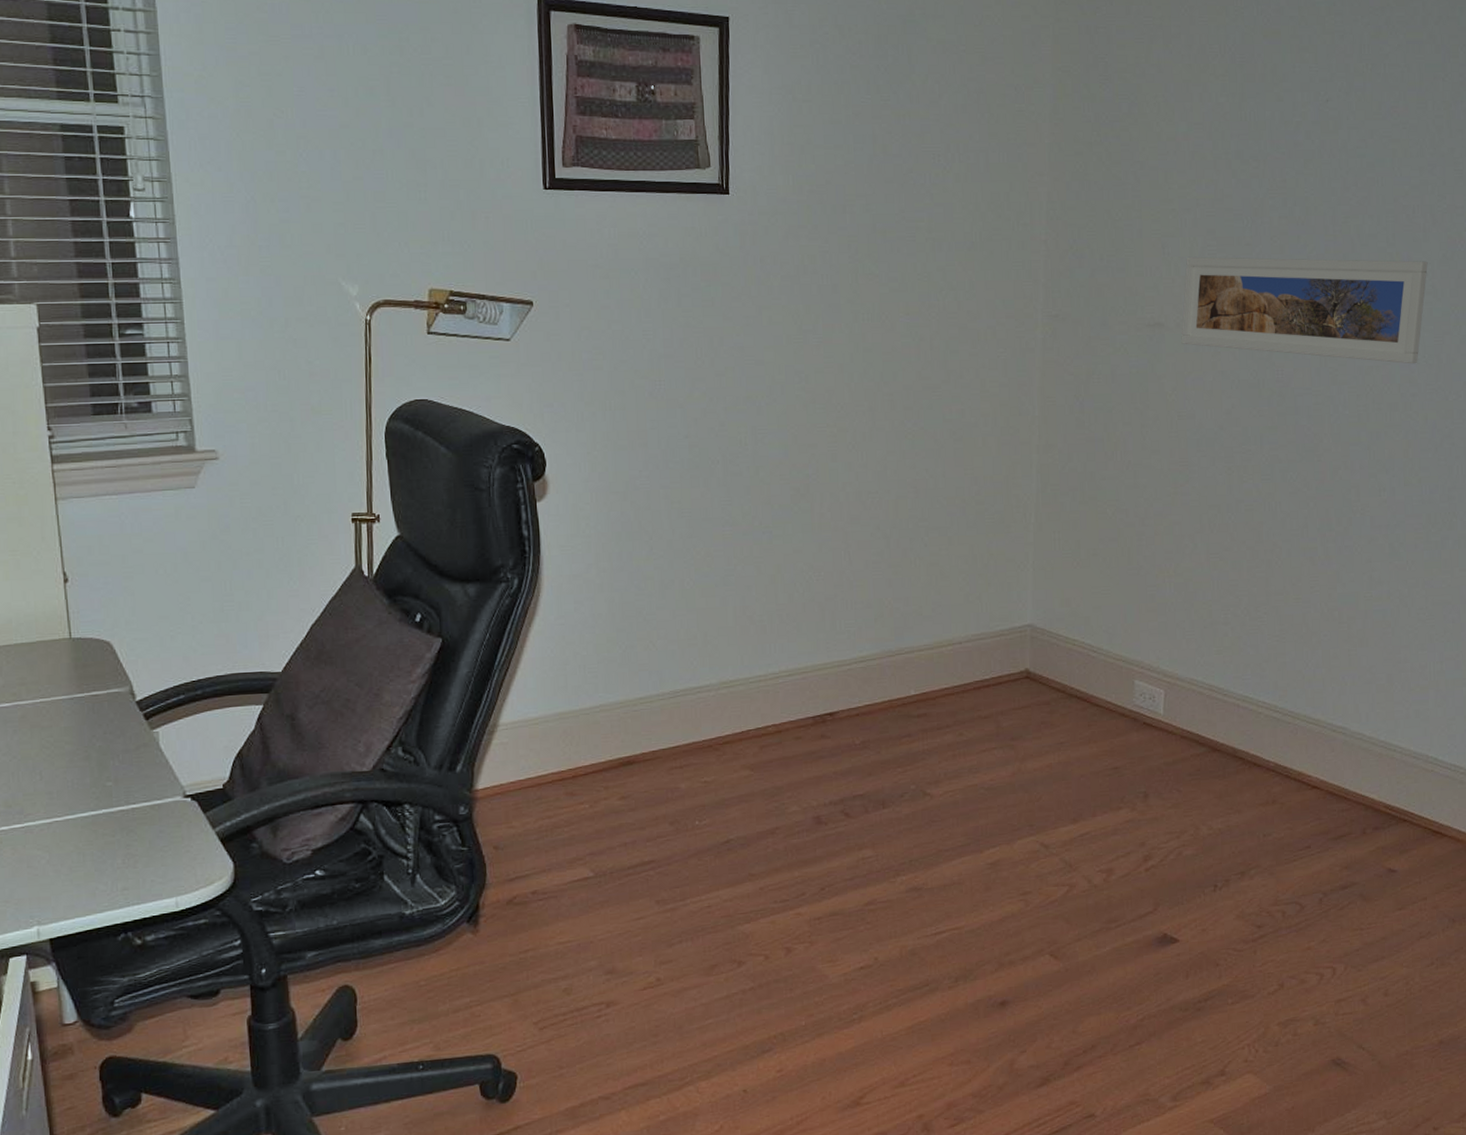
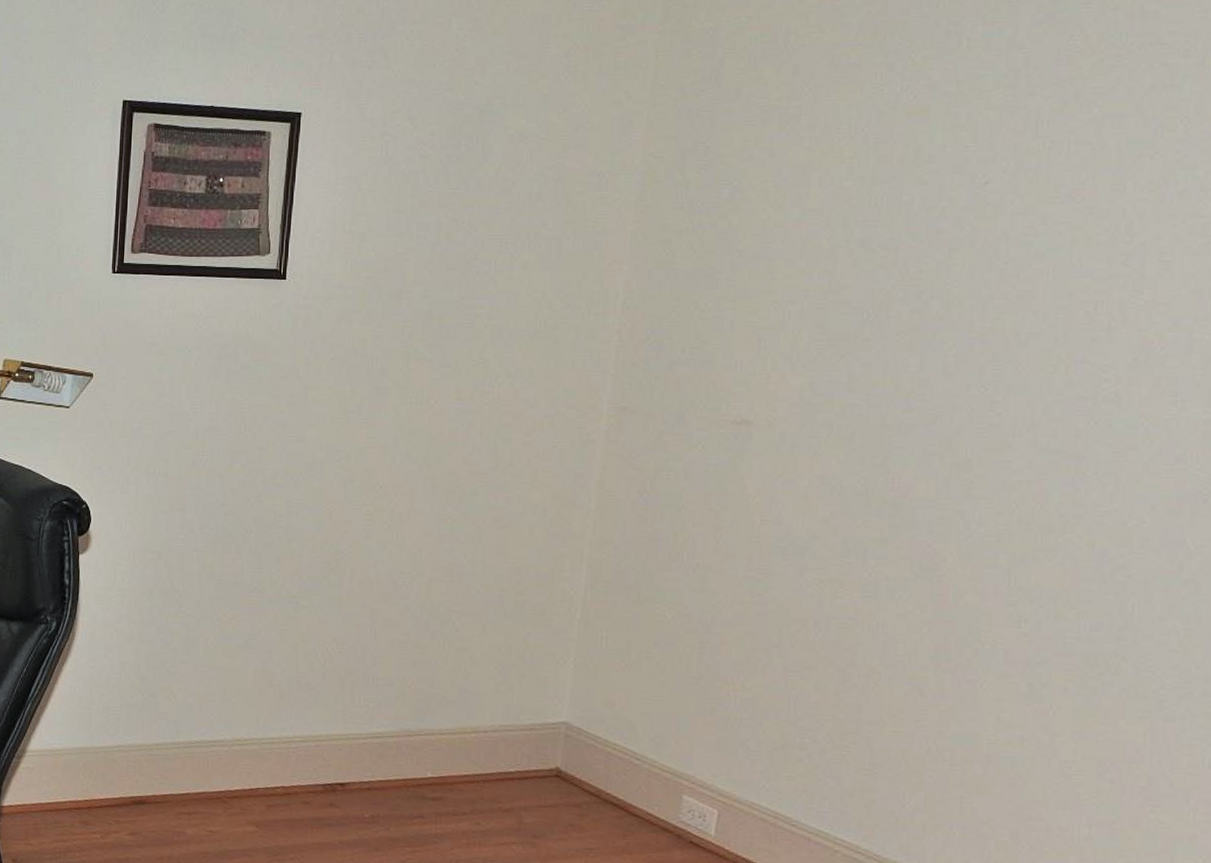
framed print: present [1181,256,1428,364] -> none [772,351,1111,482]

